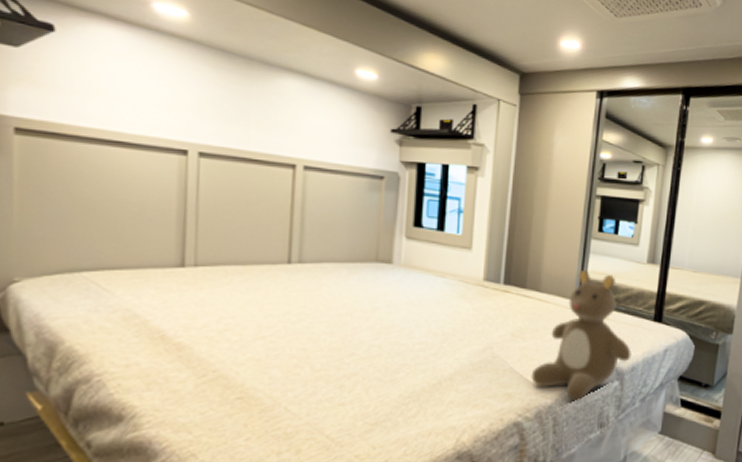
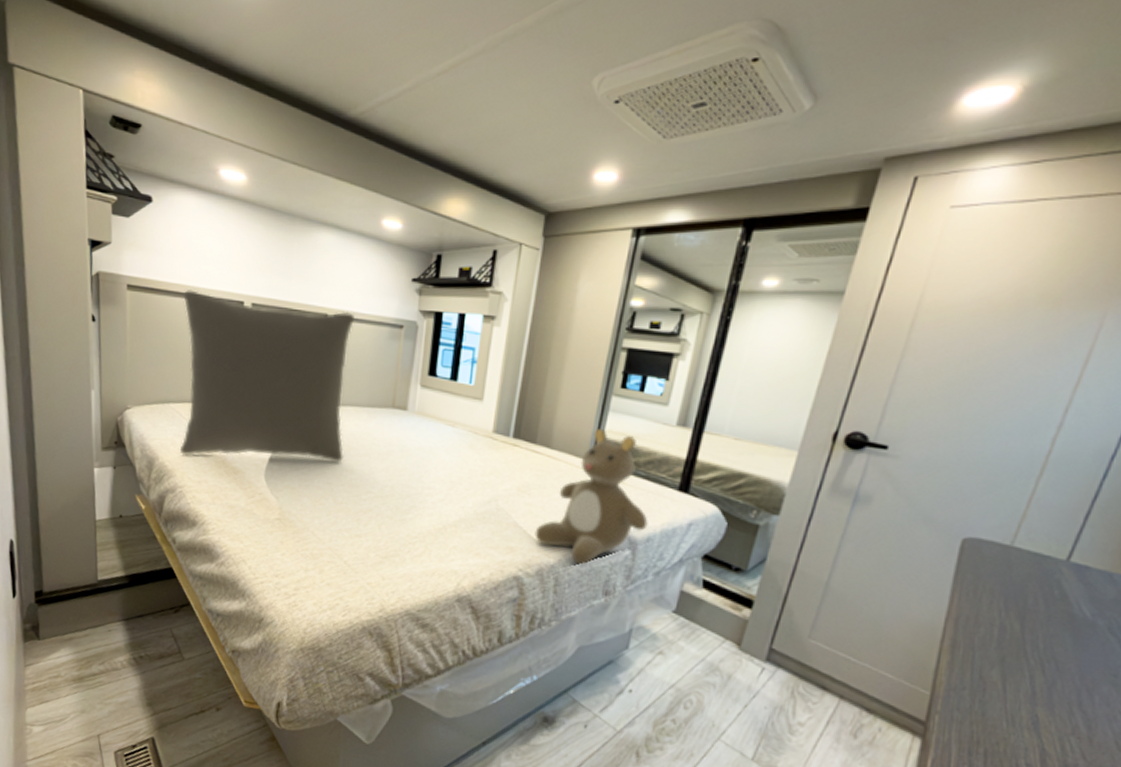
pillow: none [96,136,329,335] -> present [179,290,355,462]

